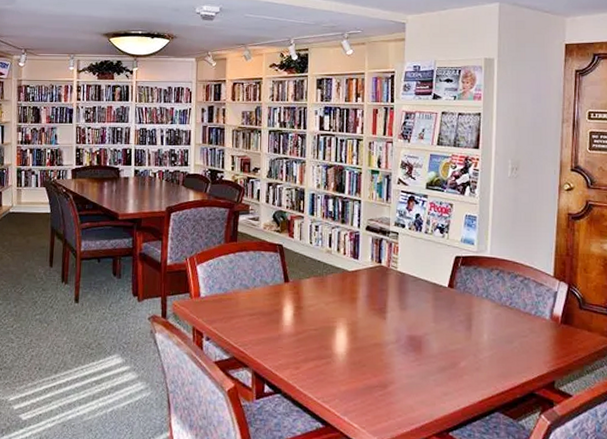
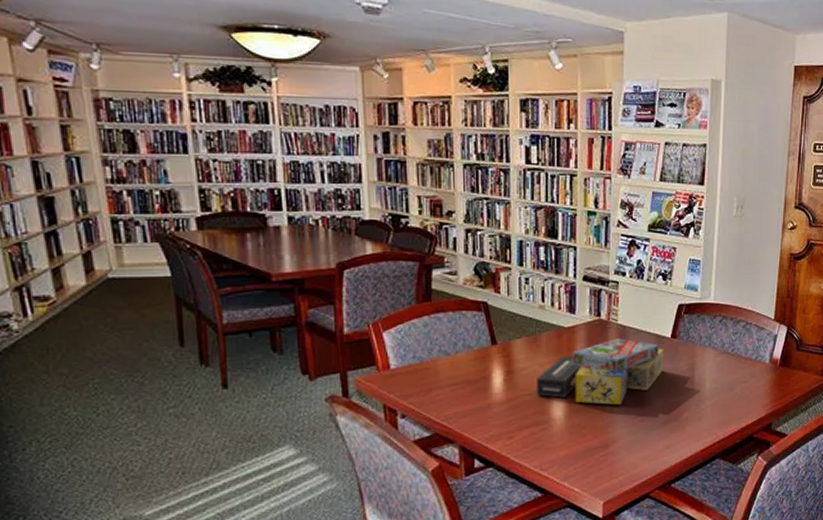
board game: none [322,284,442,348] -> present [537,338,664,406]

